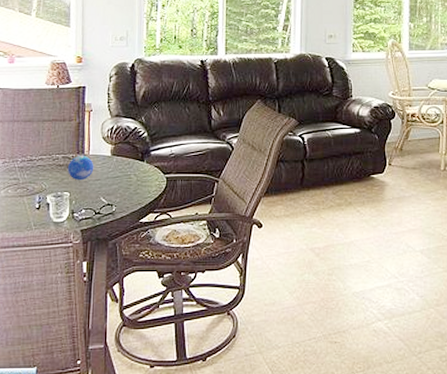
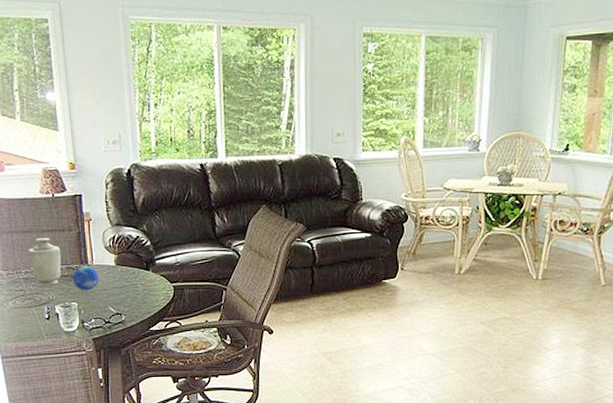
vase: none [26,127,59,175] -> present [28,237,62,286]

